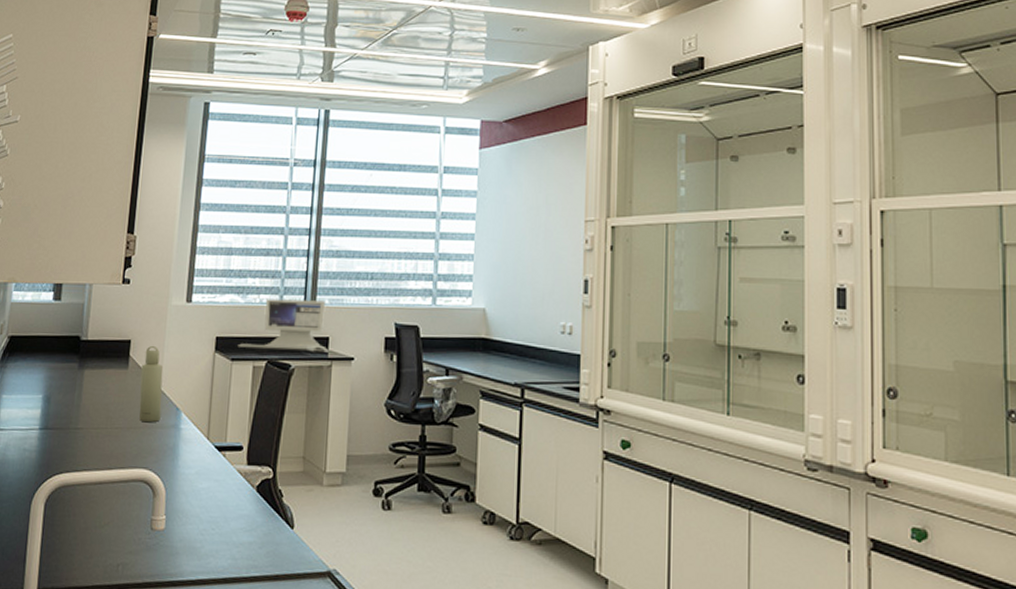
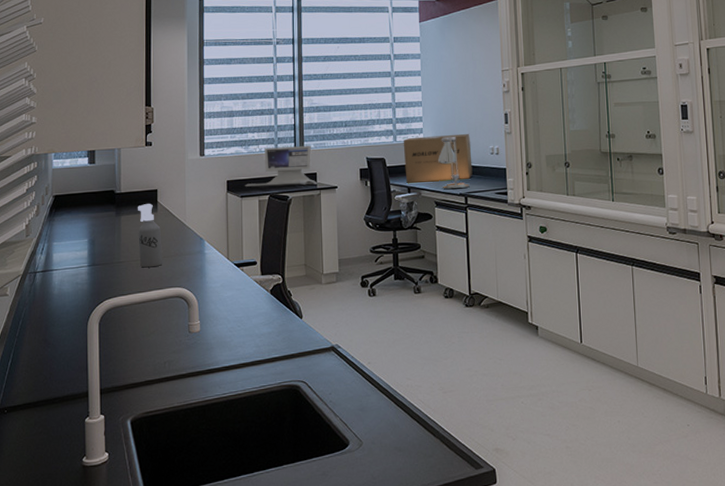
spray bottle: none [100,357,130,440] -> present [138,204,163,268]
bottle: present [139,345,163,423] -> none [168,192,188,252]
box: none [444,301,535,365] -> present [403,133,473,183]
desk lamp: none [488,305,529,377] -> present [437,137,470,190]

